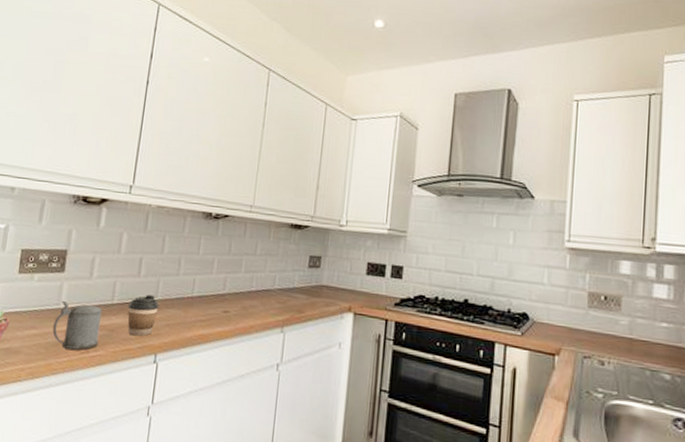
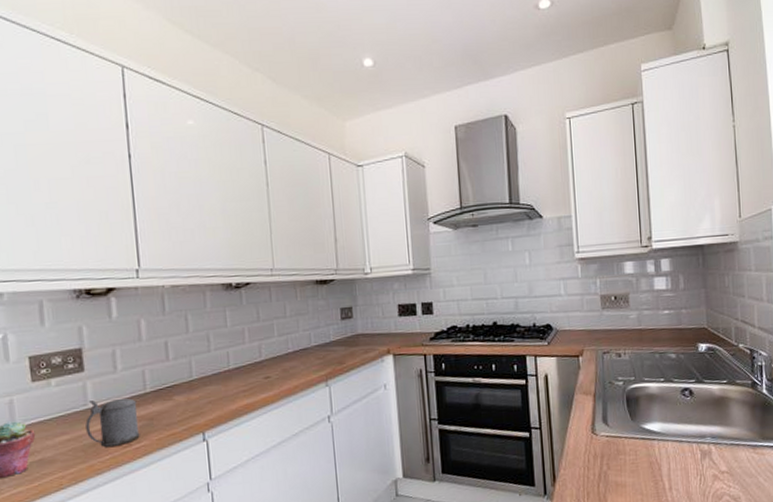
coffee cup: present [127,295,159,336] -> none [162,376,197,420]

